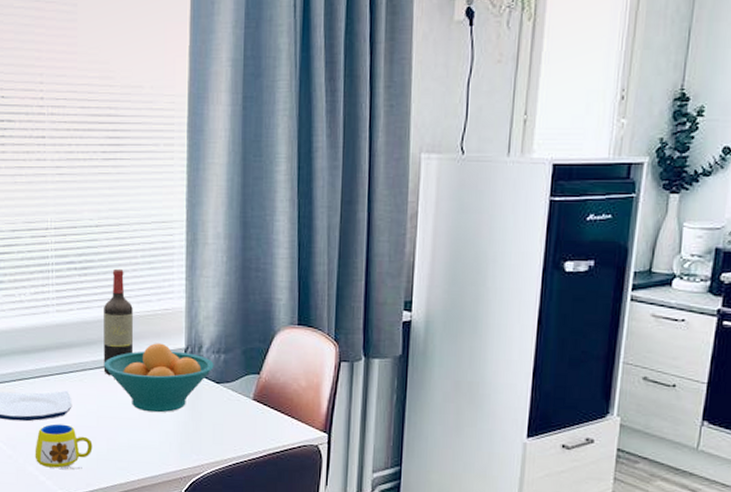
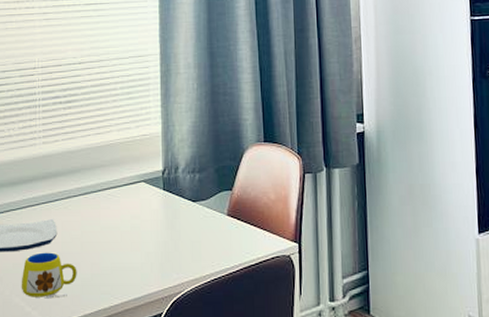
wine bottle: present [103,268,134,375] -> none [87,100,115,201]
fruit bowl: present [103,343,214,413] -> none [87,167,190,234]

